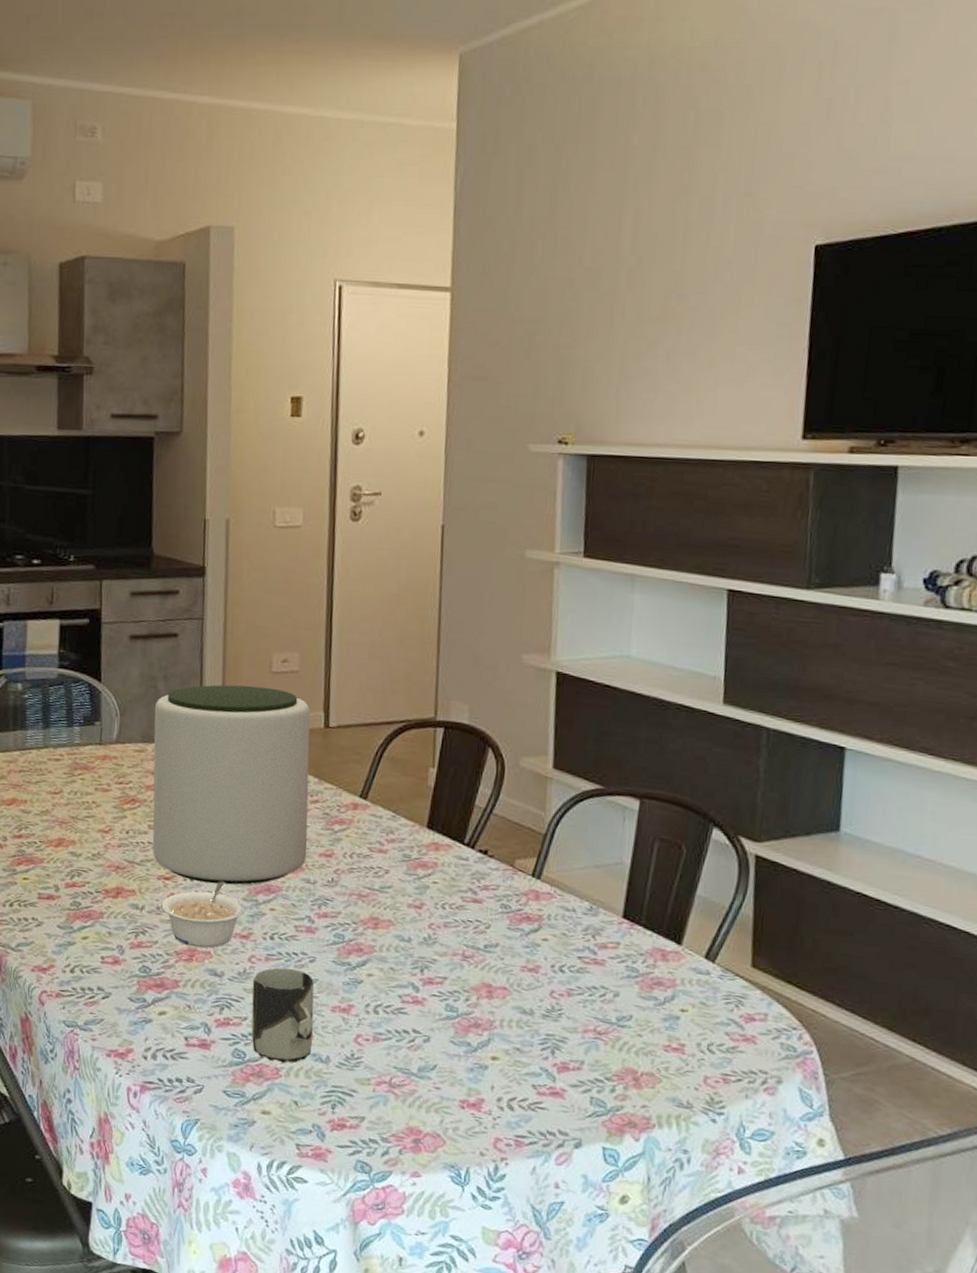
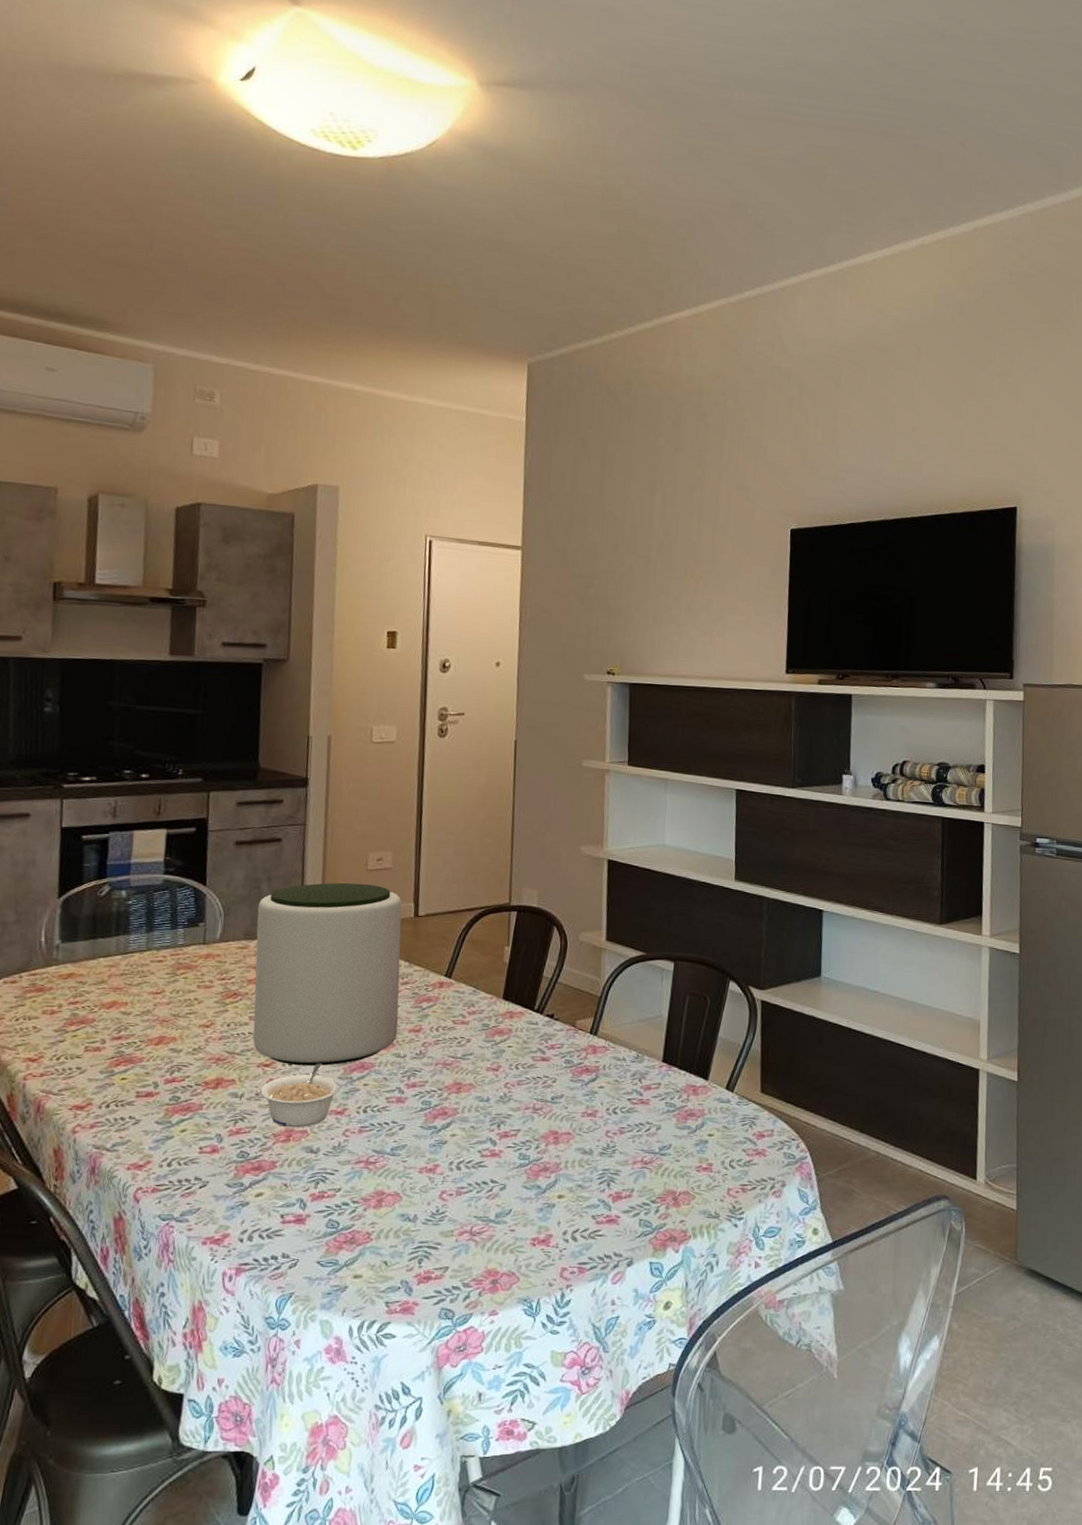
cup: present [251,967,315,1063] -> none [344,1137,404,1227]

